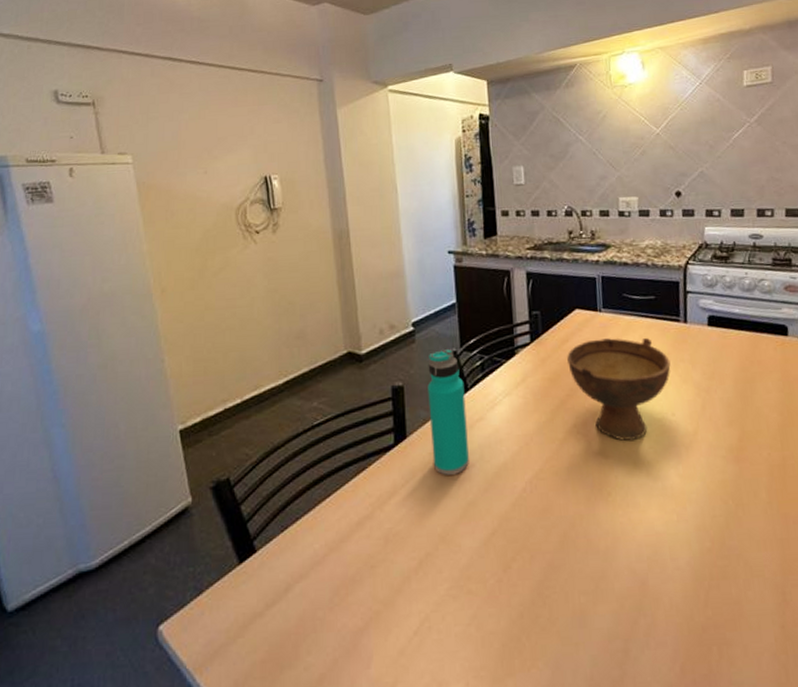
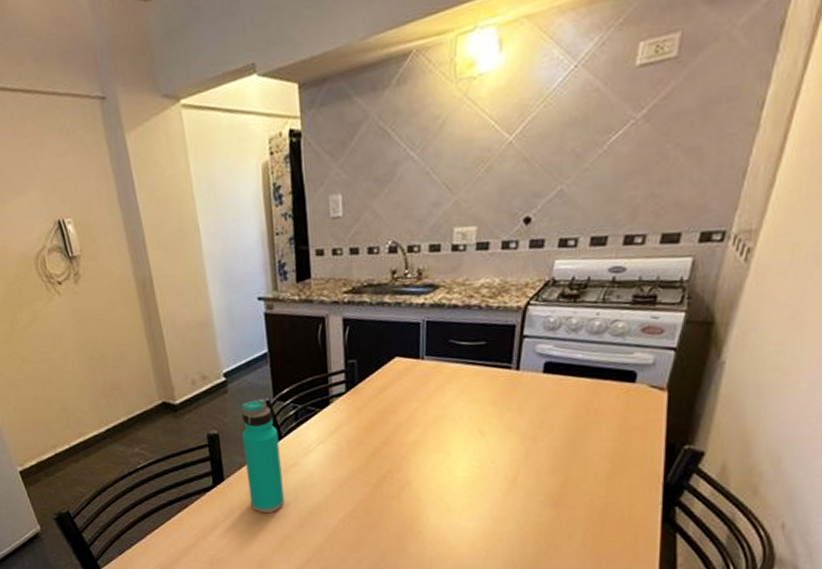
bowl: present [567,338,671,441] -> none [384,386,496,486]

